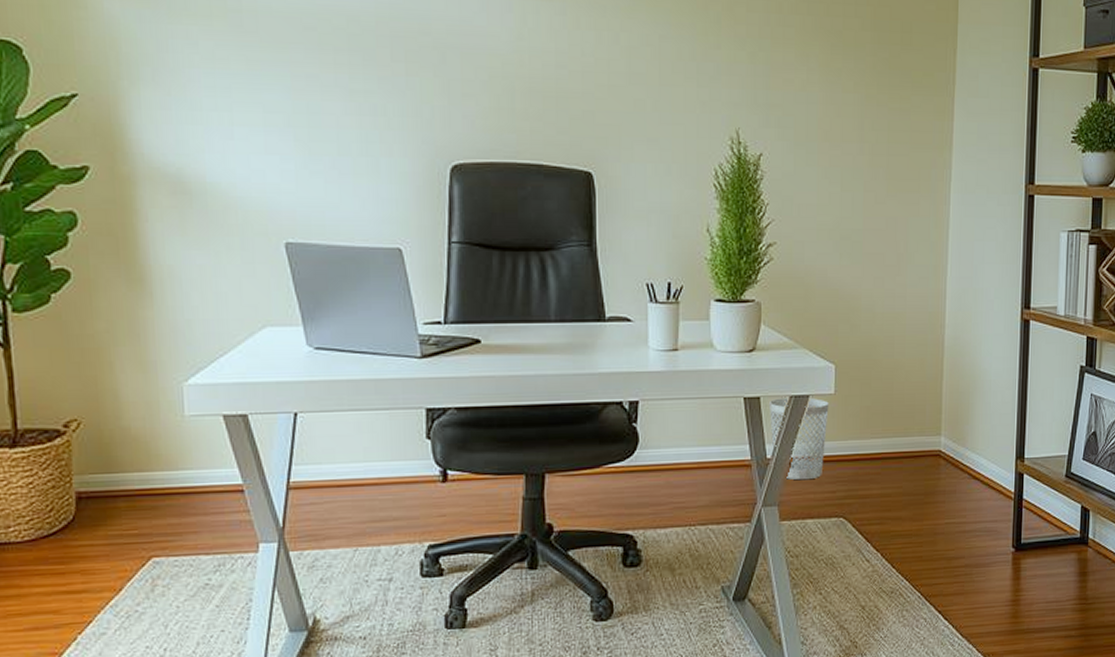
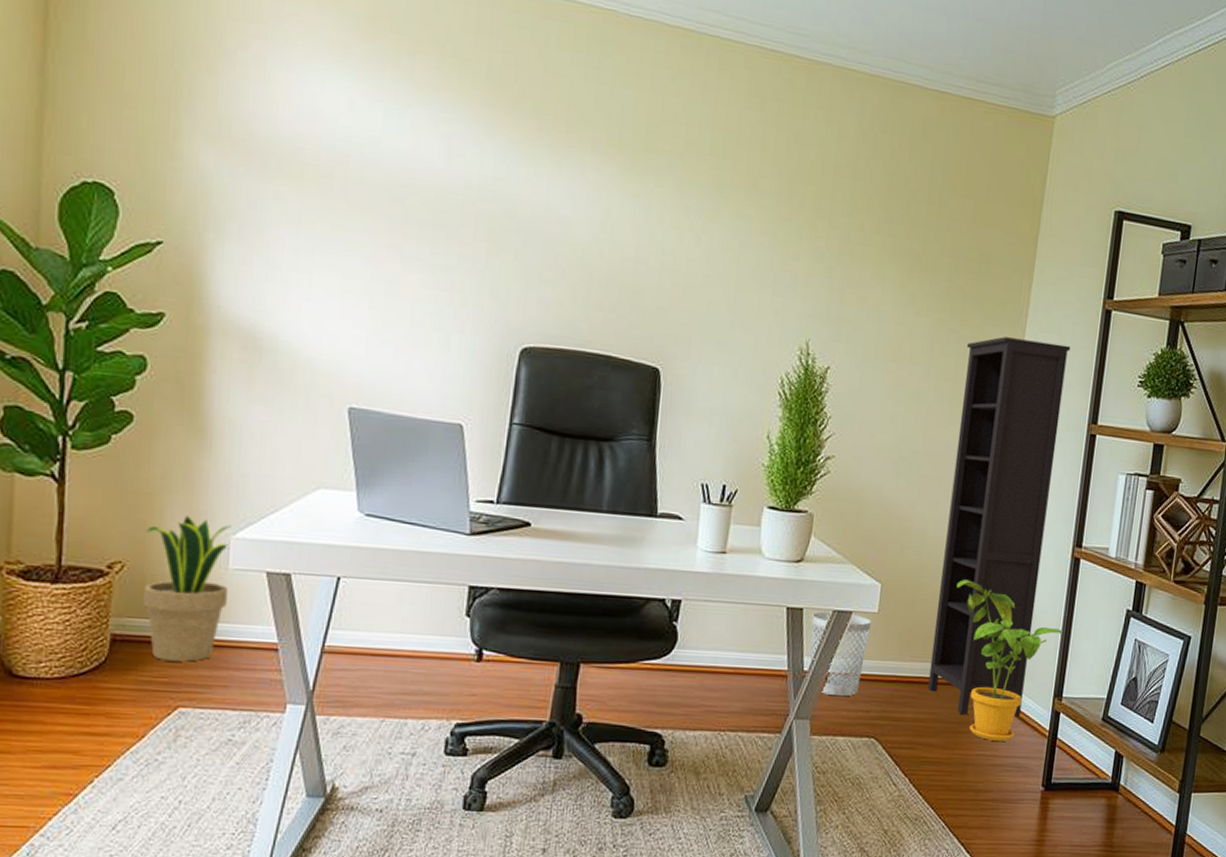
potted plant: none [98,367,189,513] -> present [142,515,231,662]
bookcase: none [891,106,1001,486] -> present [927,336,1071,717]
house plant: none [909,352,1019,508] -> present [956,579,1063,741]

